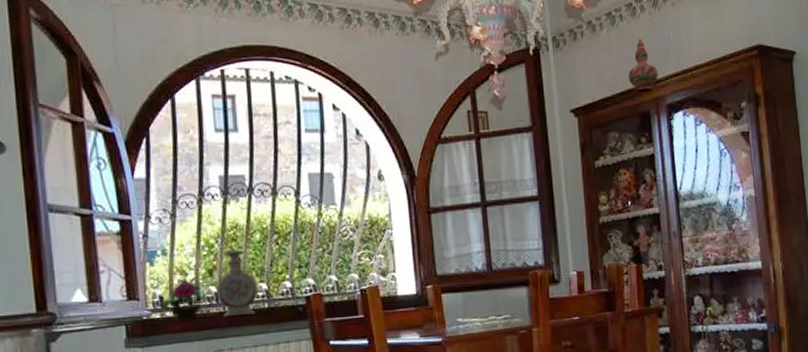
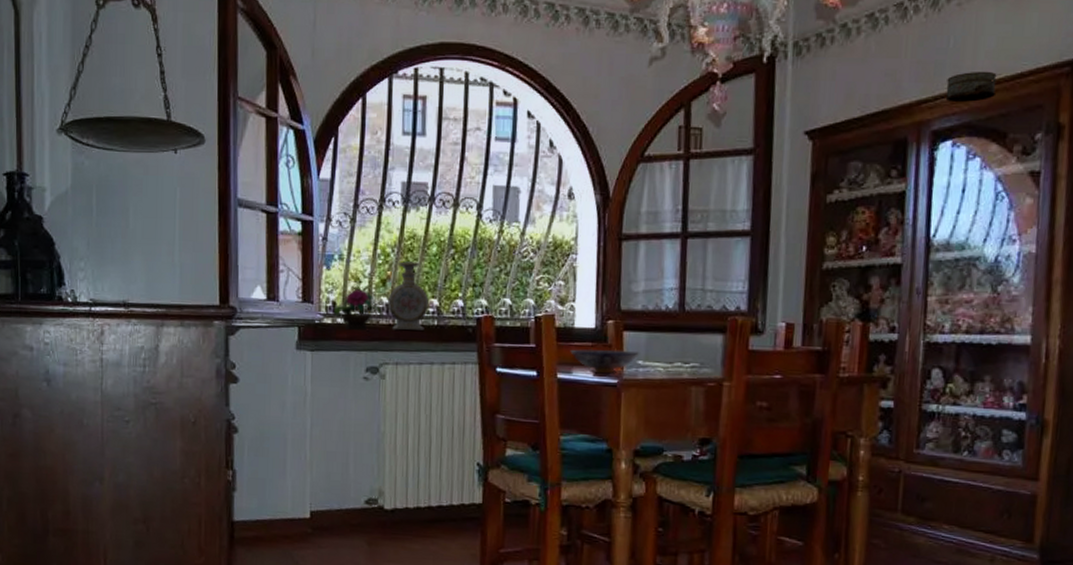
bowl: none [396,310,459,335] -> present [570,348,640,374]
decorative vase: present [628,38,658,93] -> none [884,47,926,115]
decorative box: none [672,55,708,80] -> present [945,71,997,102]

